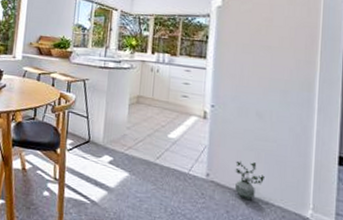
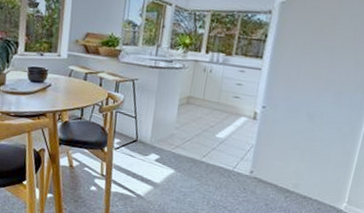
potted plant: present [235,160,264,201] -> none [276,159,306,195]

